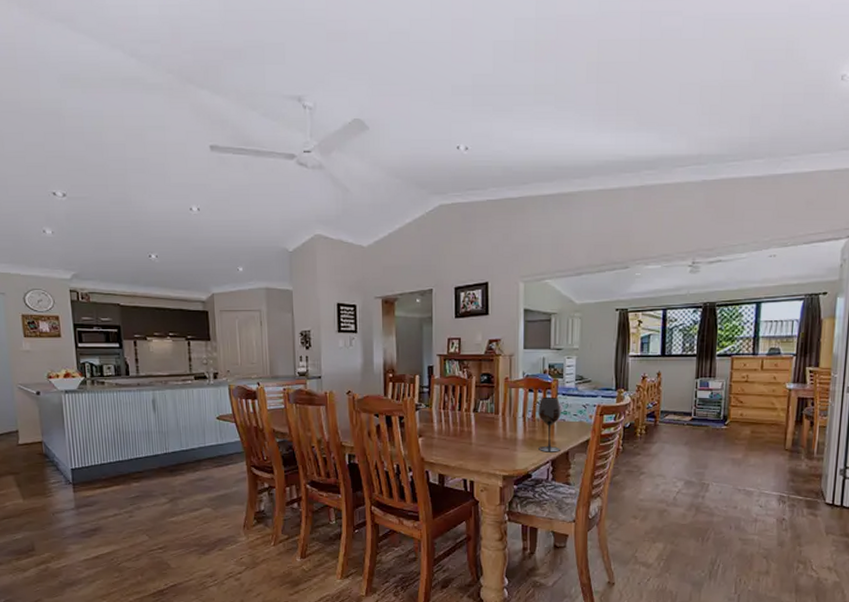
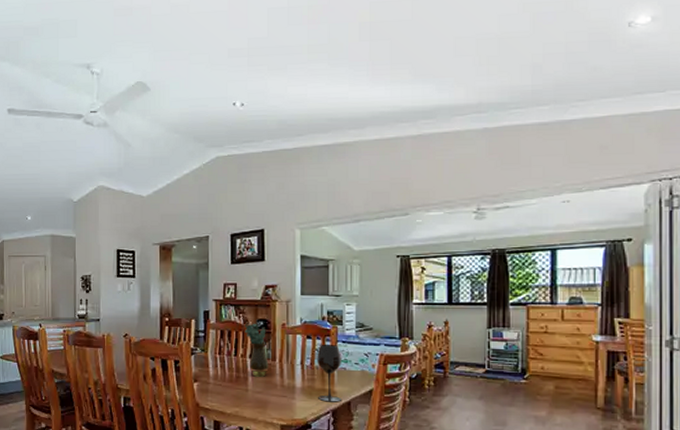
vase: none [468,375,492,430] -> present [244,320,269,377]

